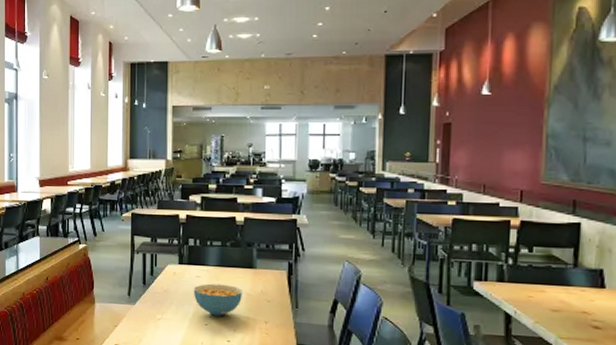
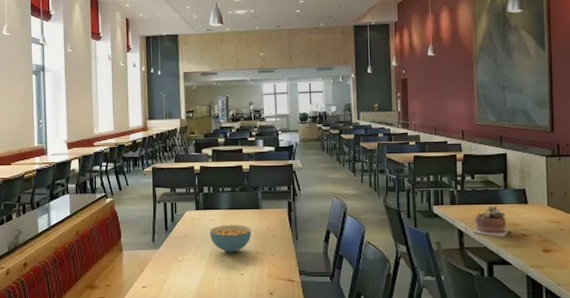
succulent plant: none [523,287,575,327] -> present [471,206,509,237]

